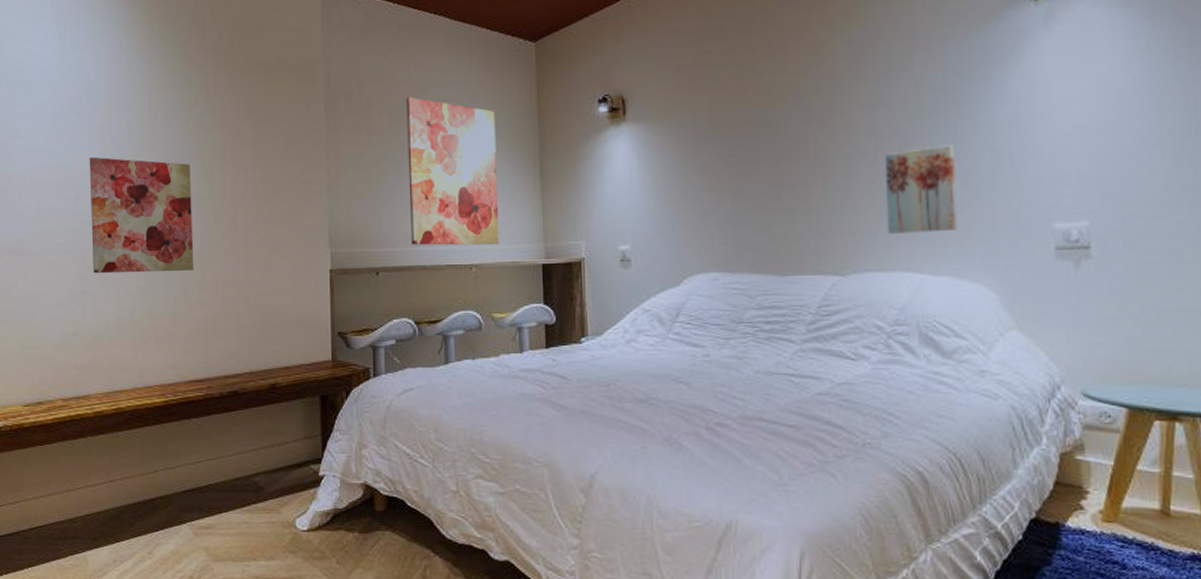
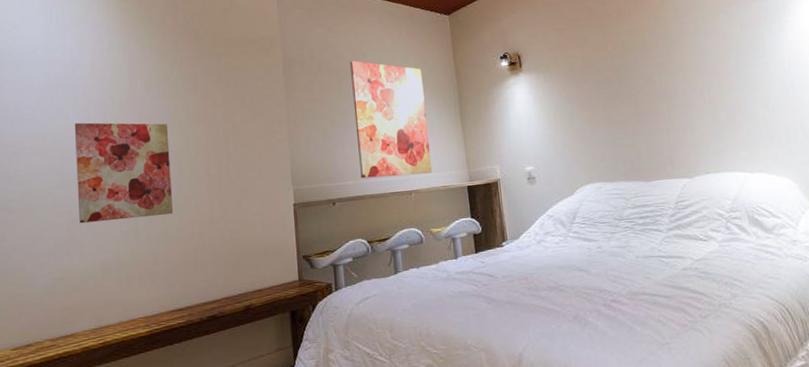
wall art: present [885,145,958,234] -> none [709,78,764,145]

